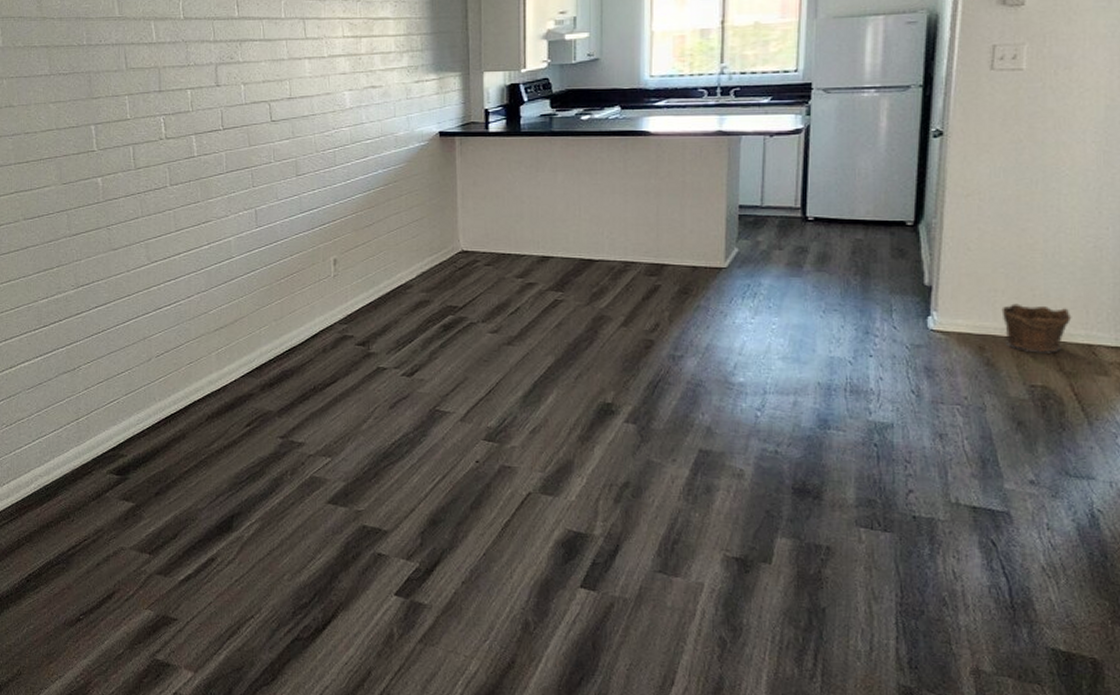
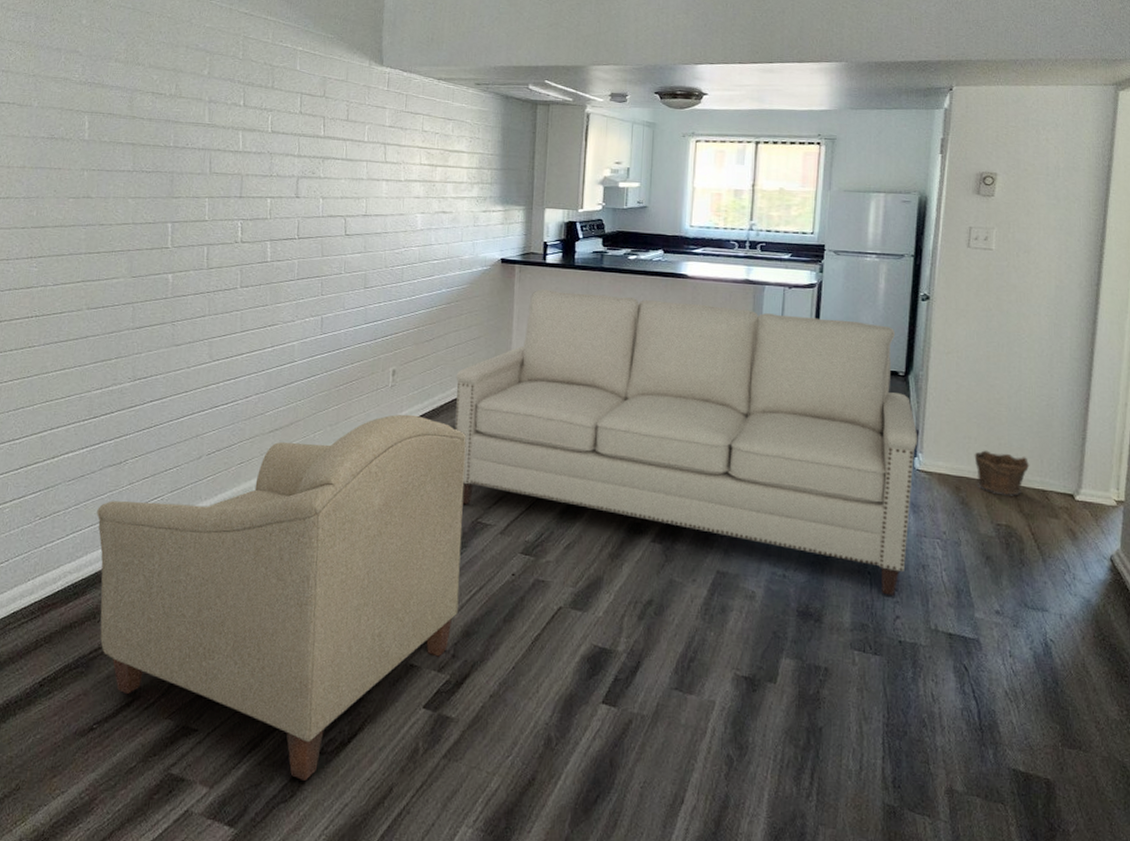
chair: none [58,304,422,665] -> present [96,414,466,781]
sofa: none [400,161,932,468] -> present [454,289,918,595]

